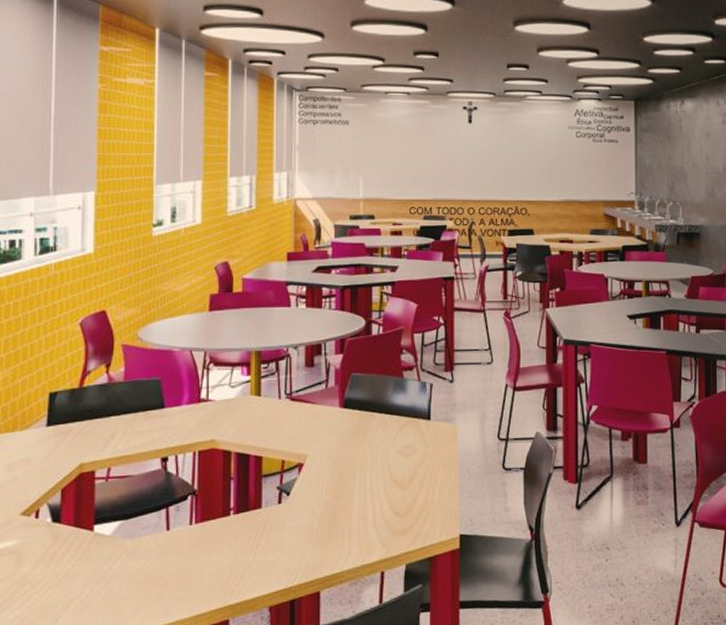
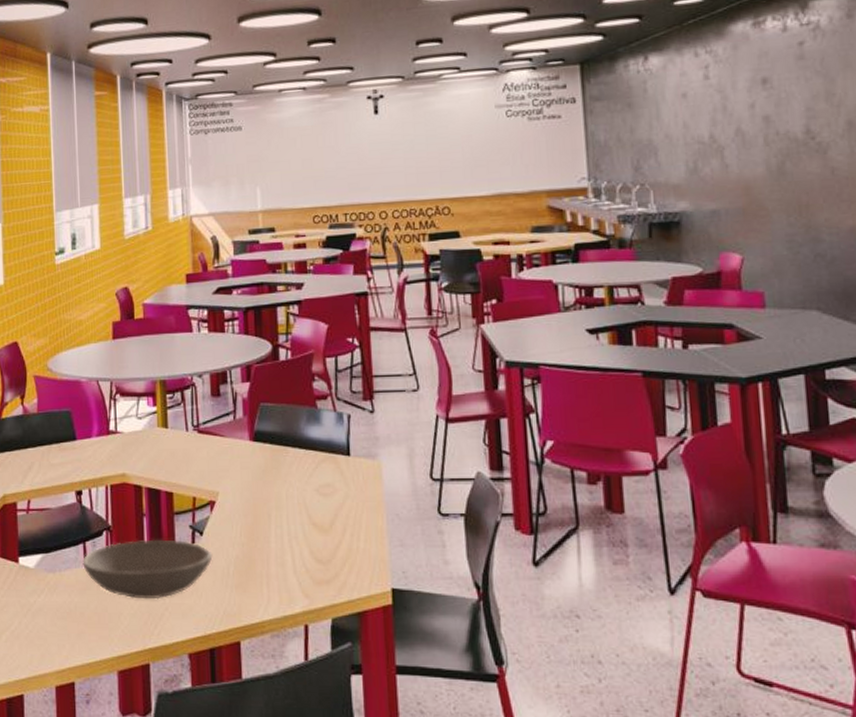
bowl: none [164,500,298,559] -> present [82,539,213,600]

